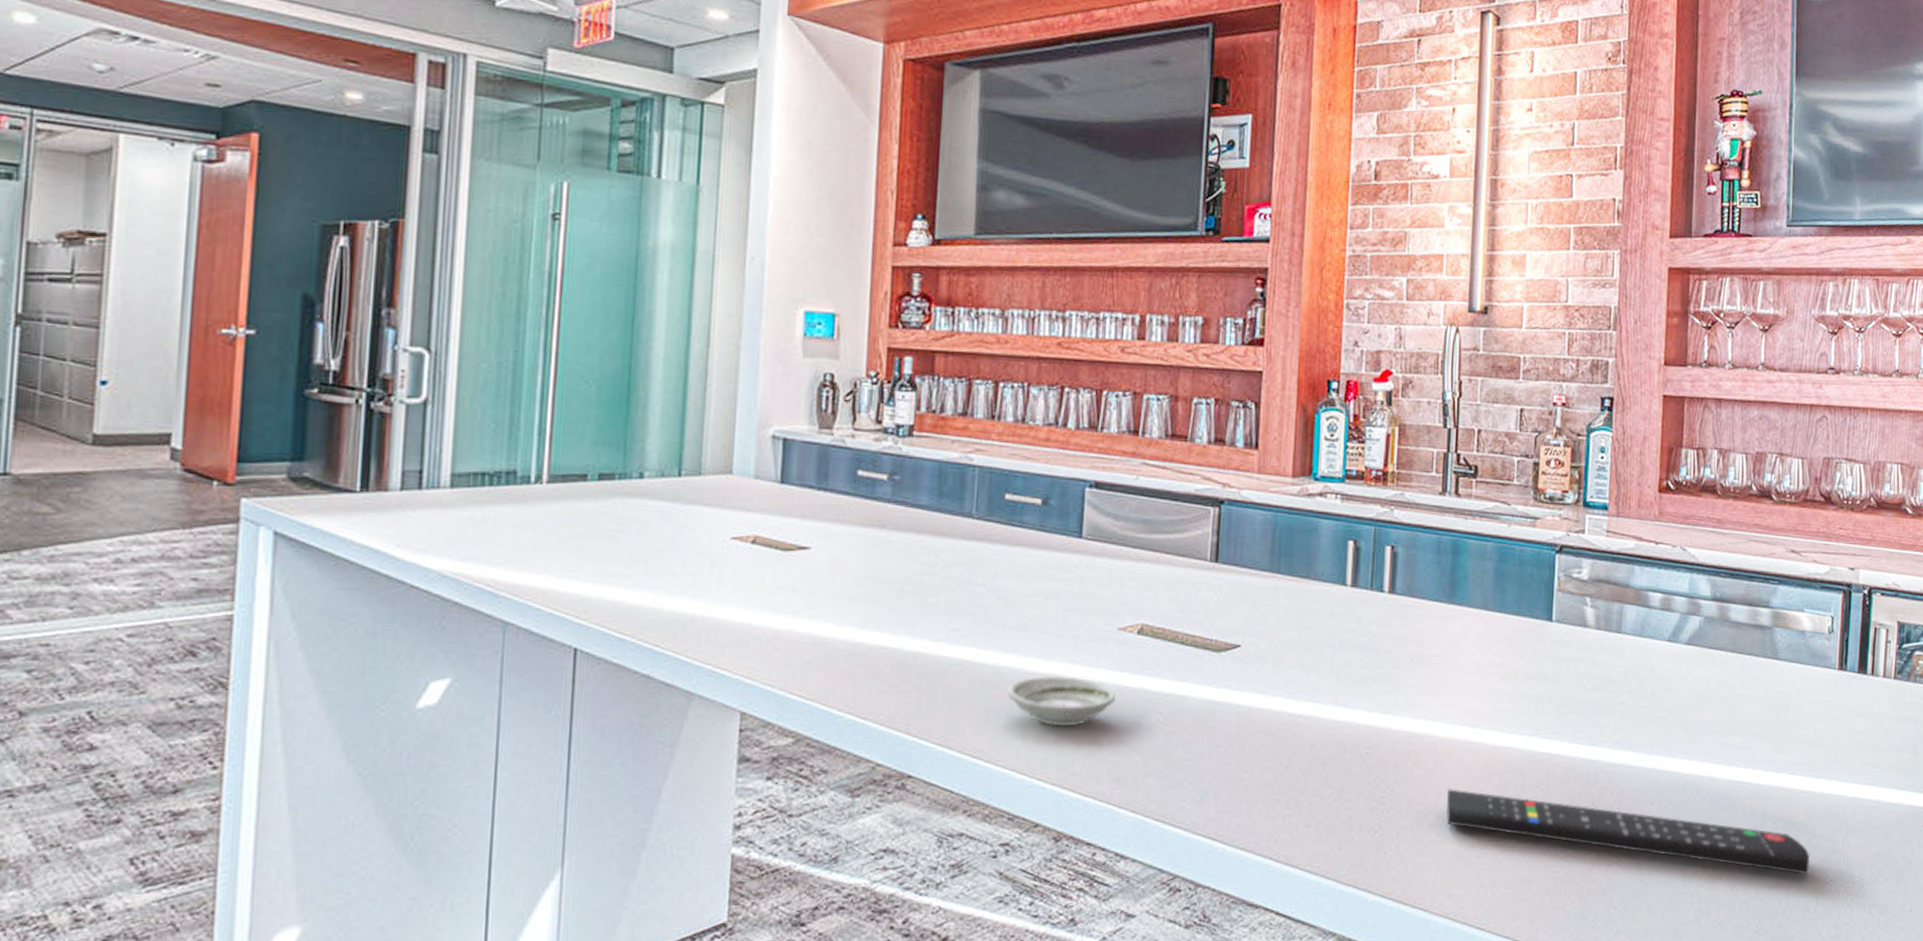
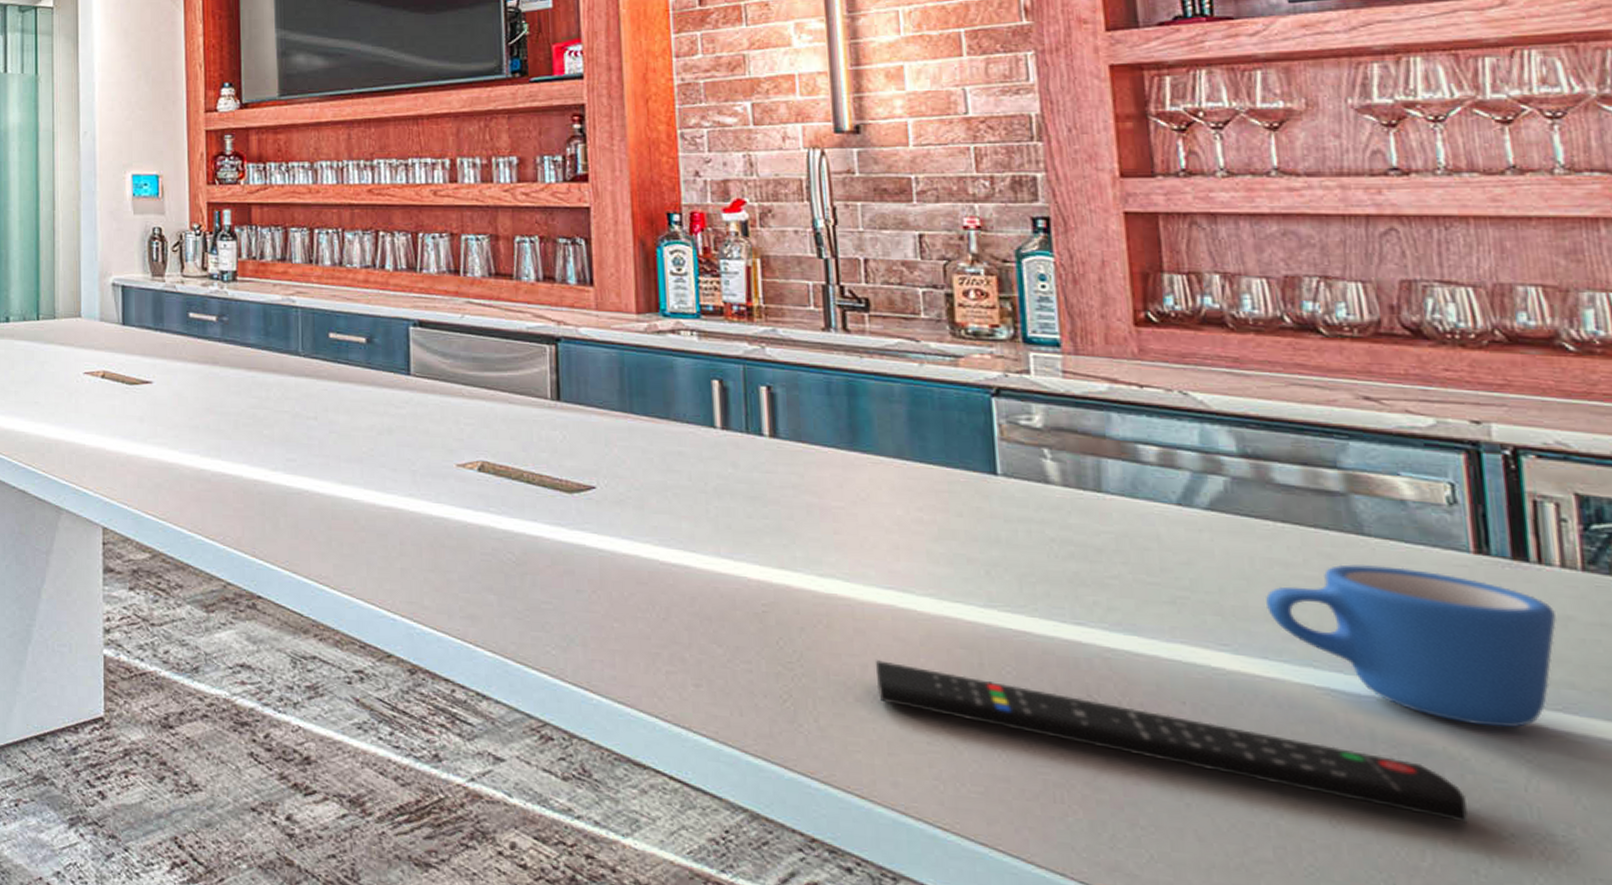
saucer: present [1007,675,1115,727] -> none [348,508,461,561]
mug: none [1714,683,1876,801] -> present [1266,564,1556,729]

